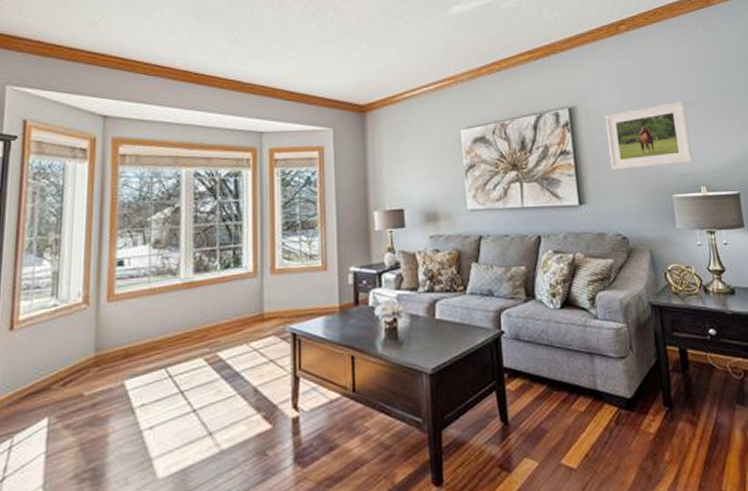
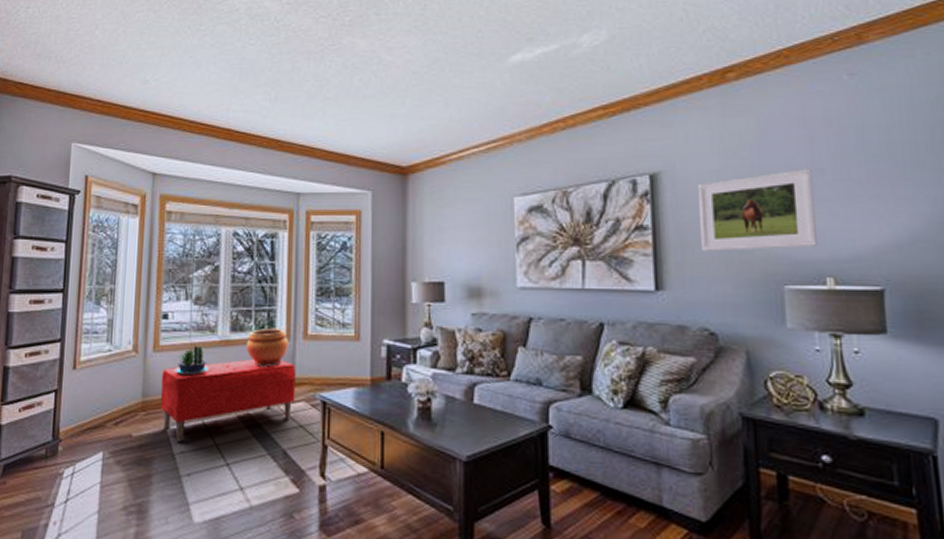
bench: none [116,297,265,394] -> present [160,359,296,442]
potted plant: none [132,291,171,323] -> present [174,346,209,375]
planter pot: none [211,266,256,306] -> present [246,329,289,367]

